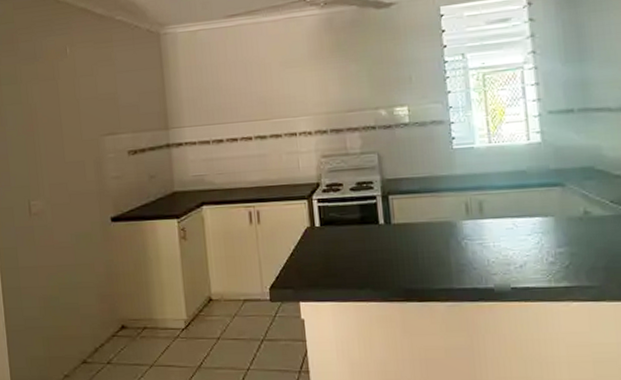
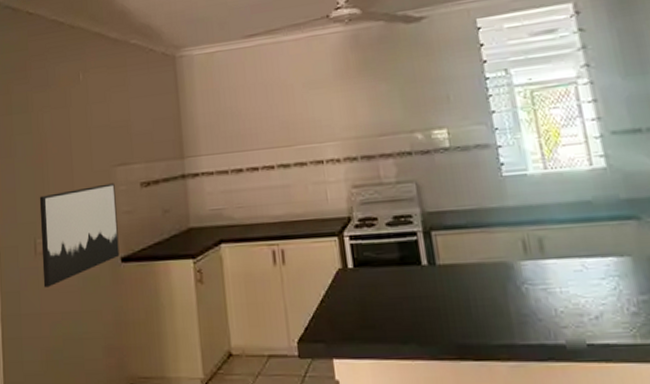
wall art: none [31,151,110,244] -> present [39,183,120,288]

